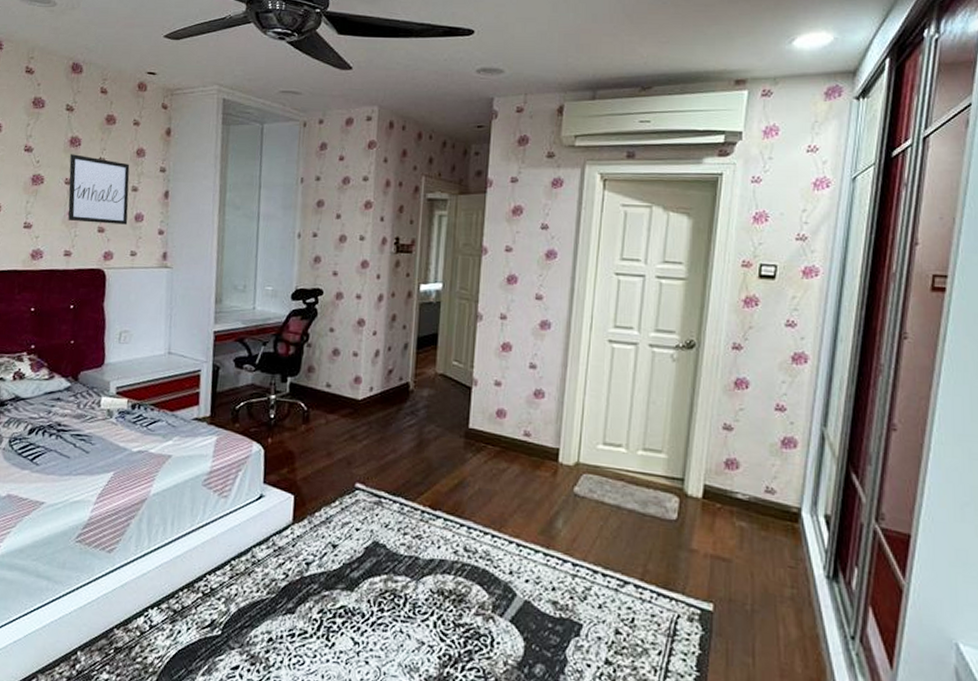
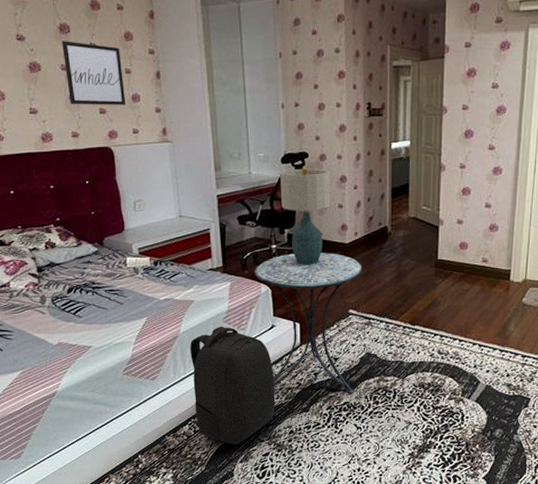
backpack: none [147,490,257,651] -> present [189,326,275,445]
side table: none [246,407,377,594] -> present [254,253,363,393]
table lamp: none [286,307,346,423] -> present [280,168,331,265]

